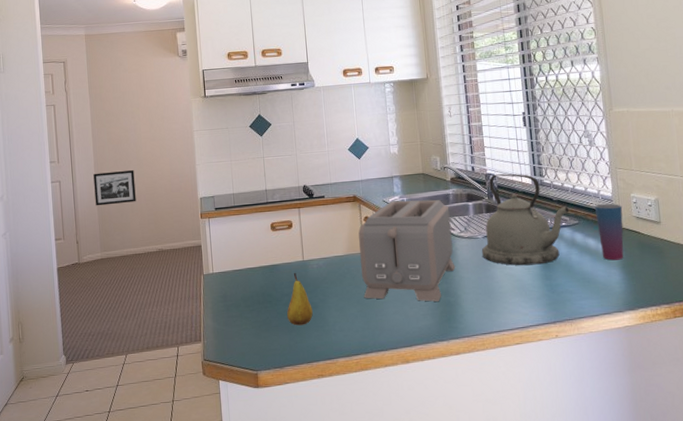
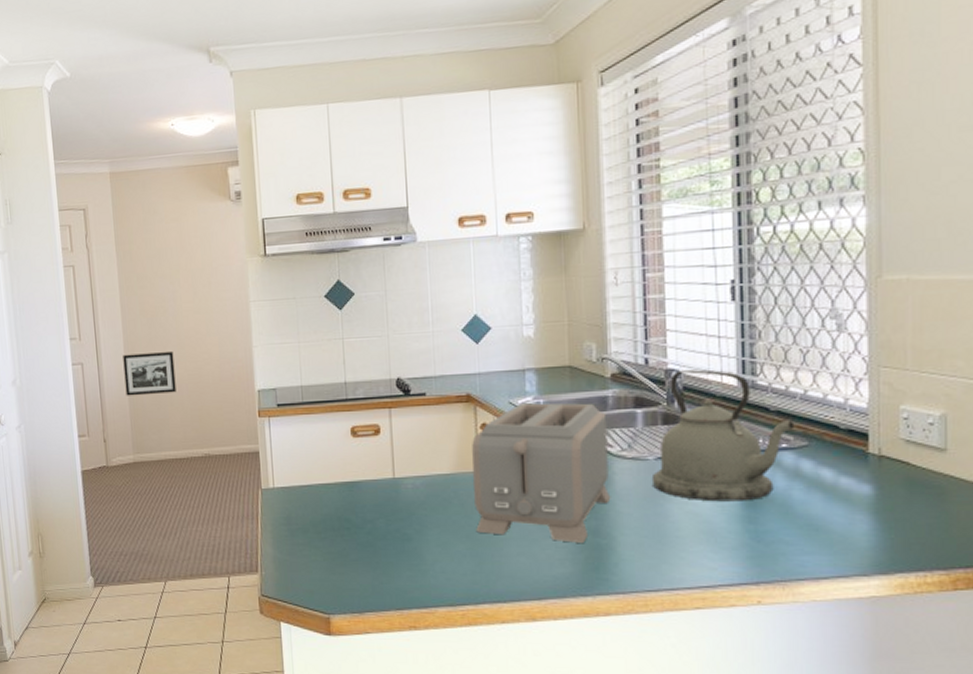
fruit: present [287,272,313,326] -> none [370,492,405,562]
cup: present [595,203,624,261] -> none [838,418,884,502]

